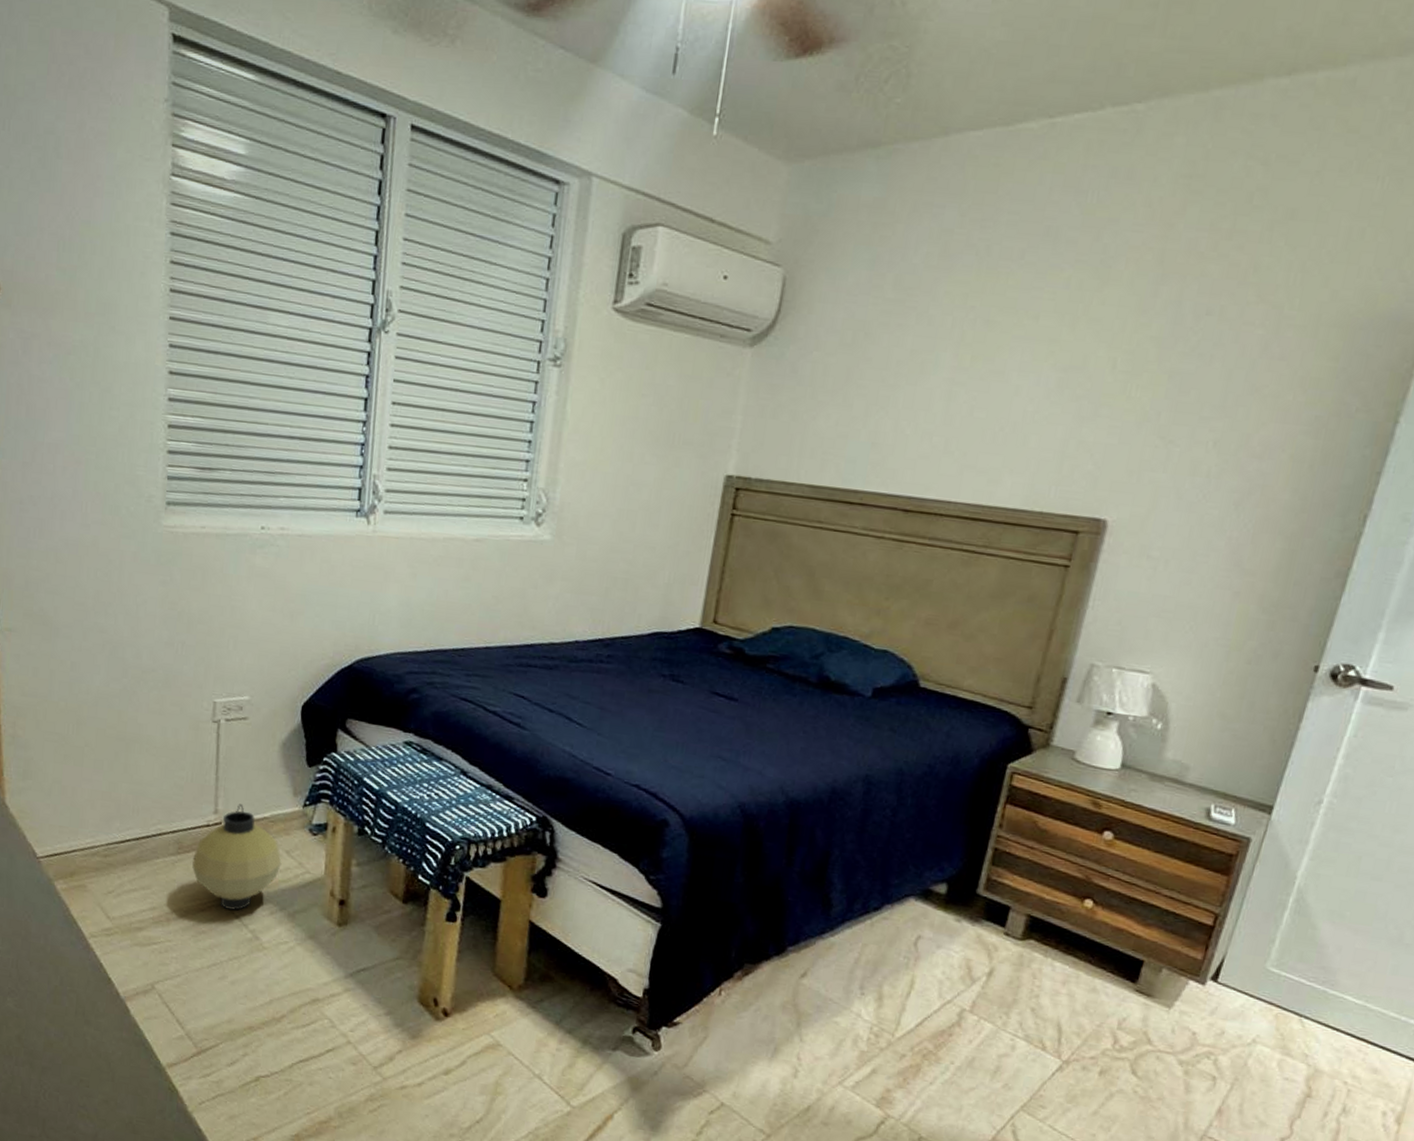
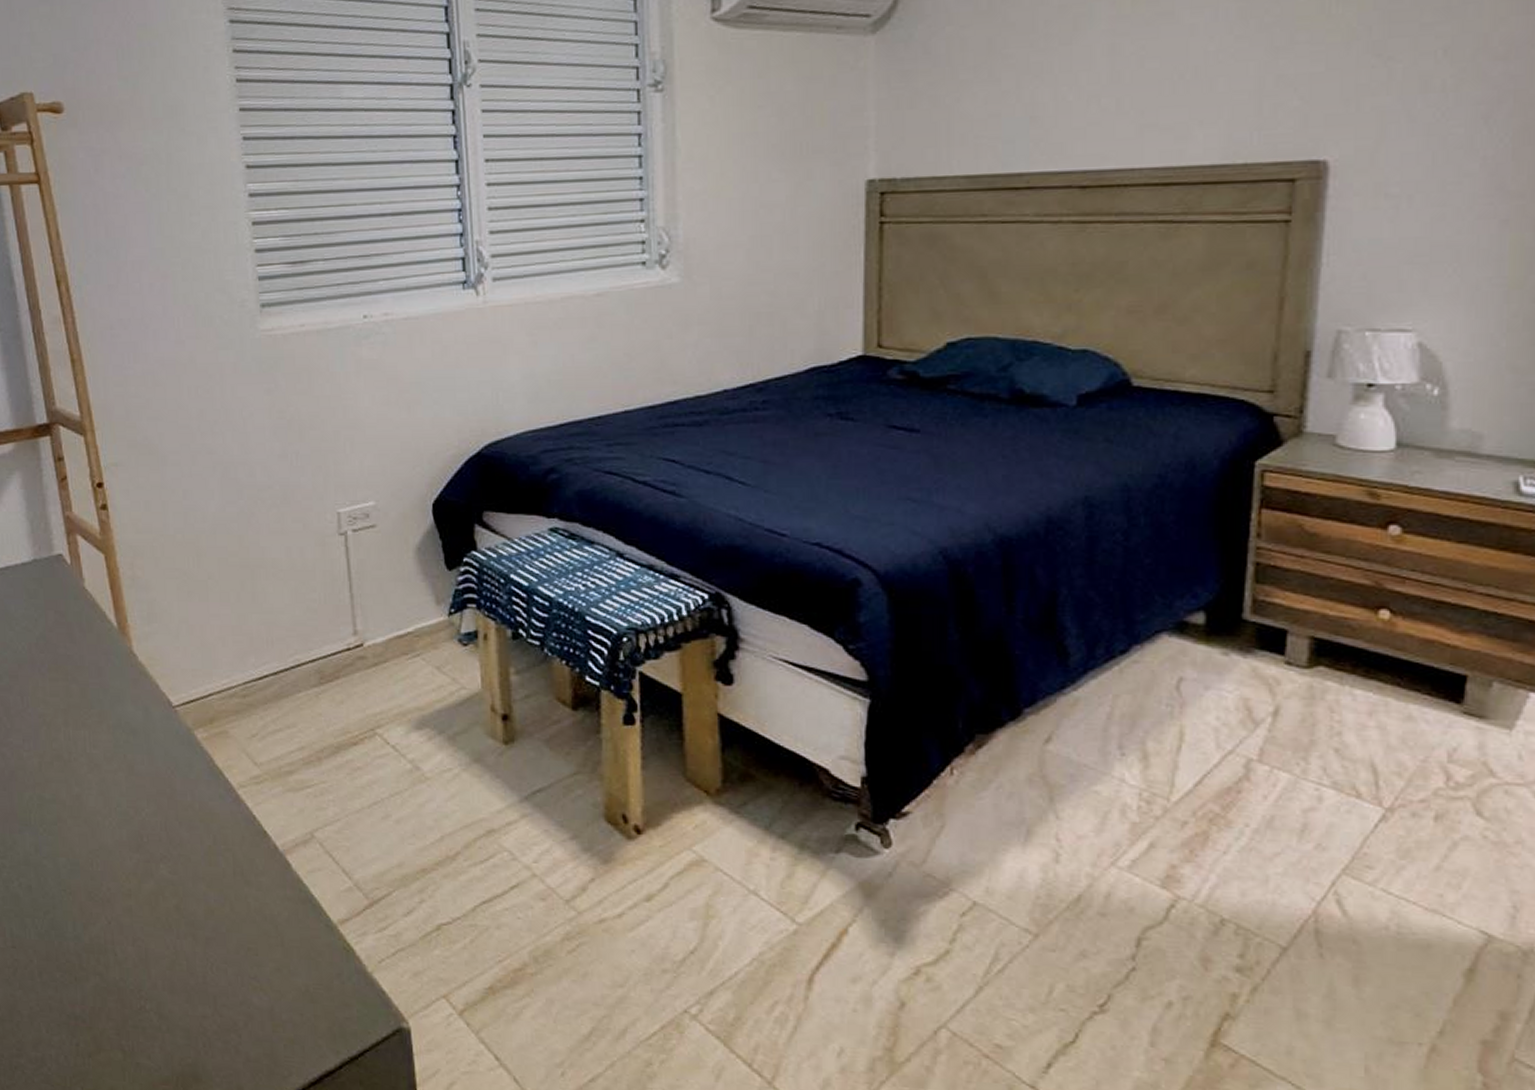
lantern: present [192,804,282,911] -> none [337,621,433,740]

